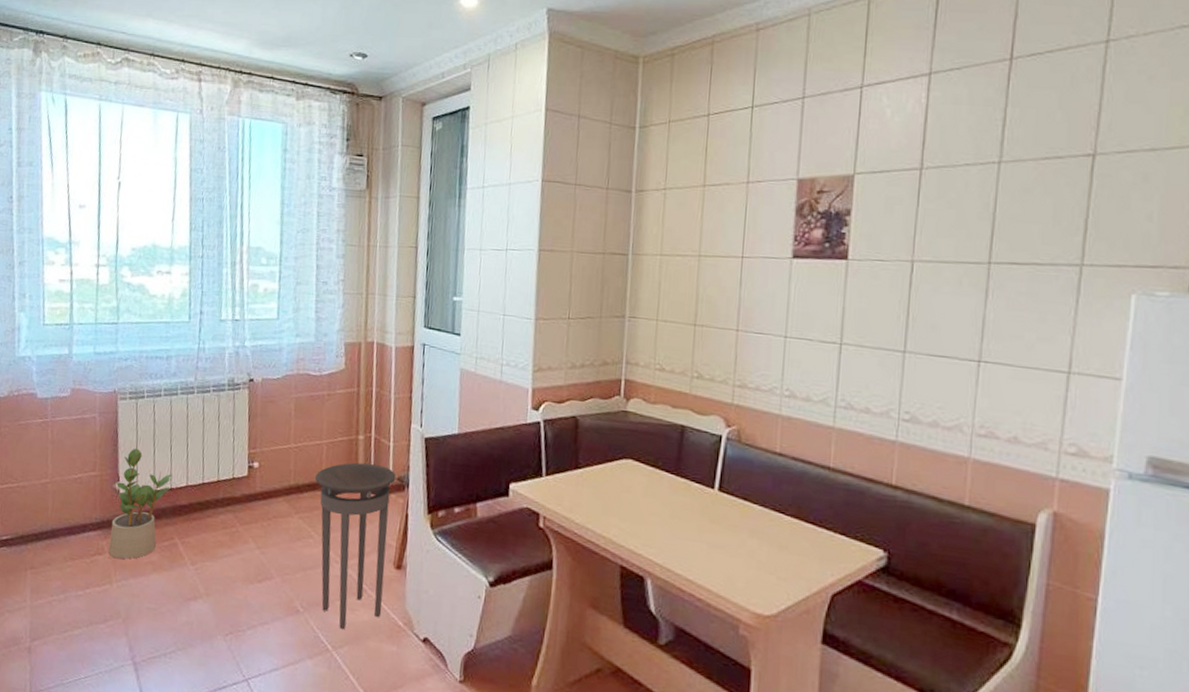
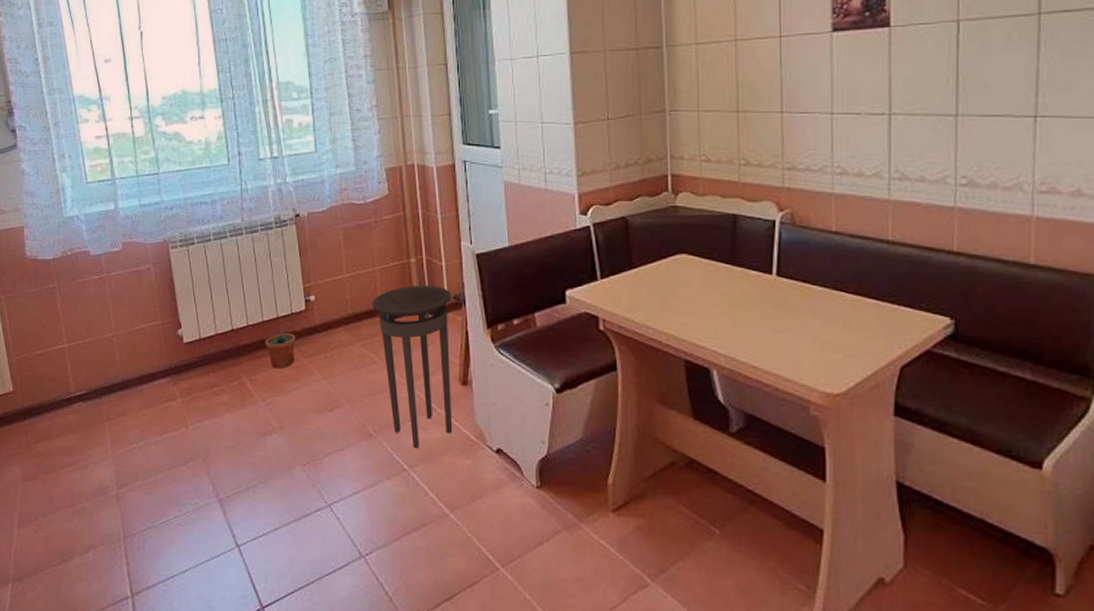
potted plant: present [108,448,173,559] -> none [179,294,233,403]
planter: none [202,497,235,534] -> present [265,333,296,369]

